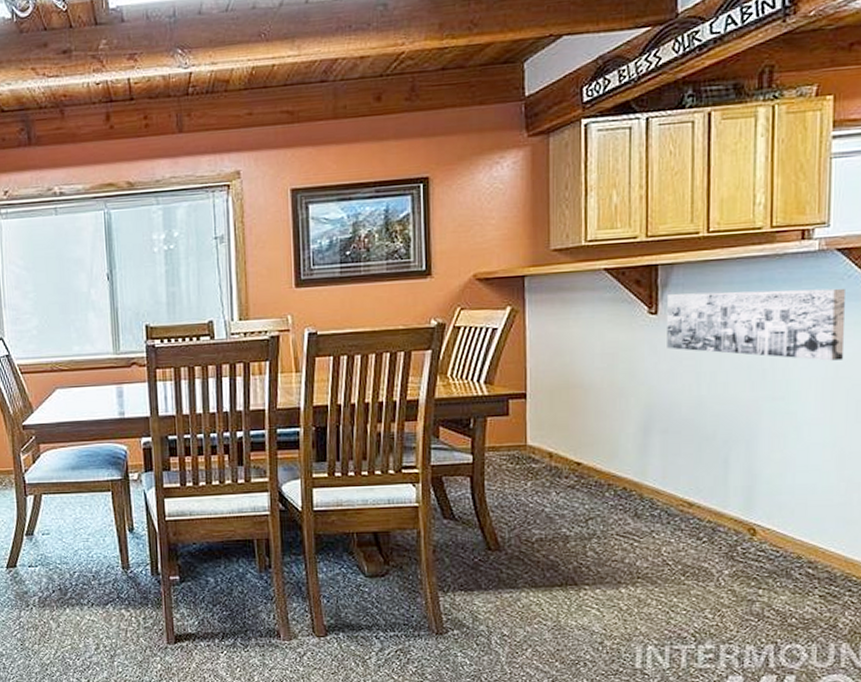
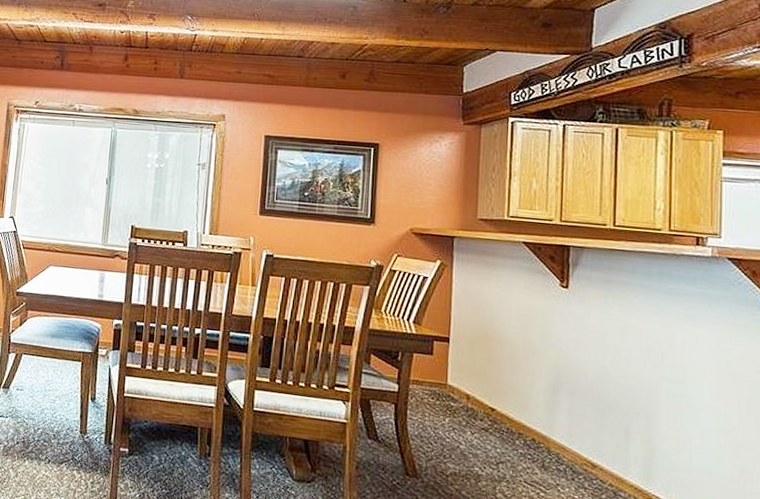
wall art: present [666,288,845,361] -> none [576,272,736,356]

